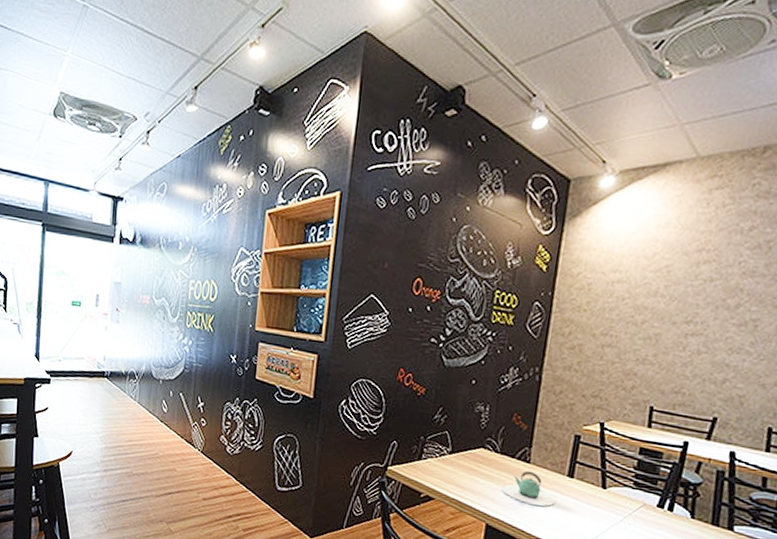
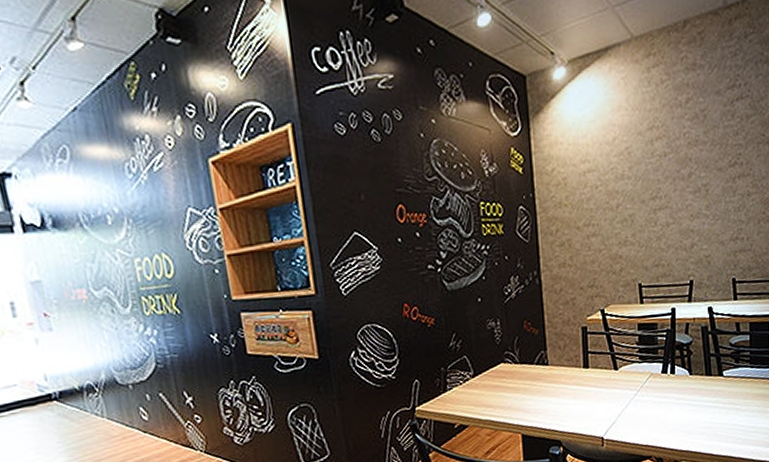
teapot: present [502,470,556,507] -> none [529,372,579,404]

